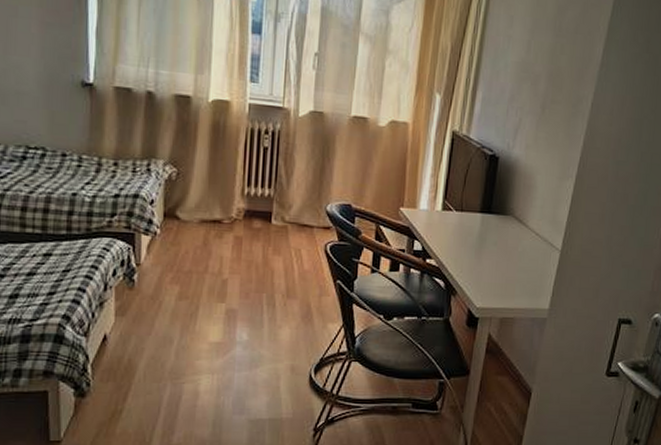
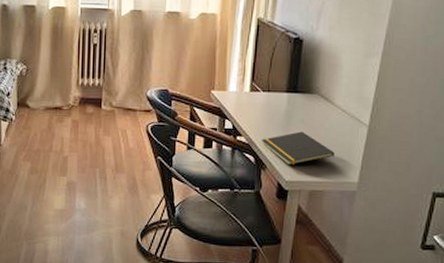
notepad: none [452,255,527,292] -> present [261,131,335,166]

